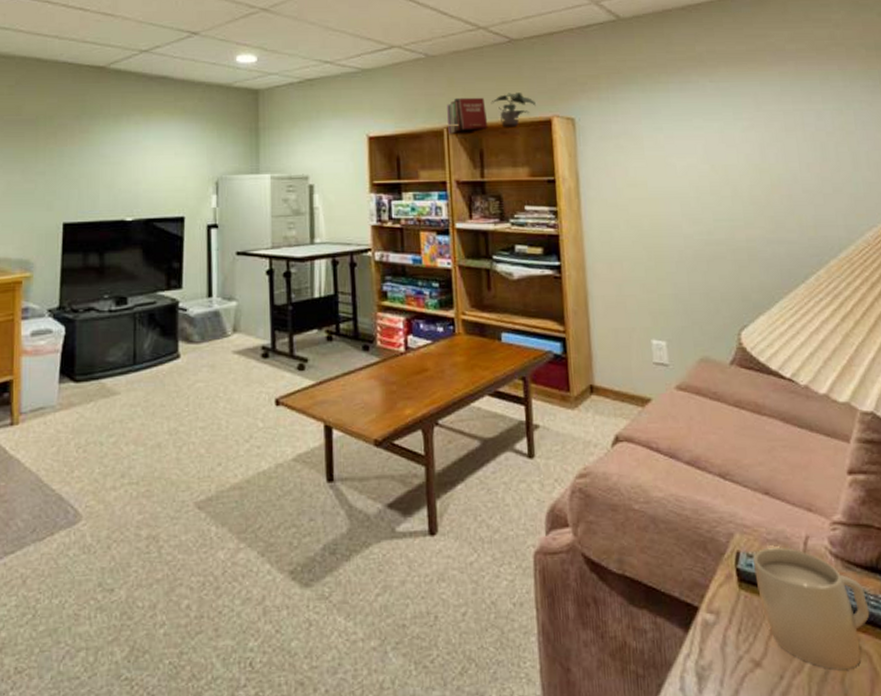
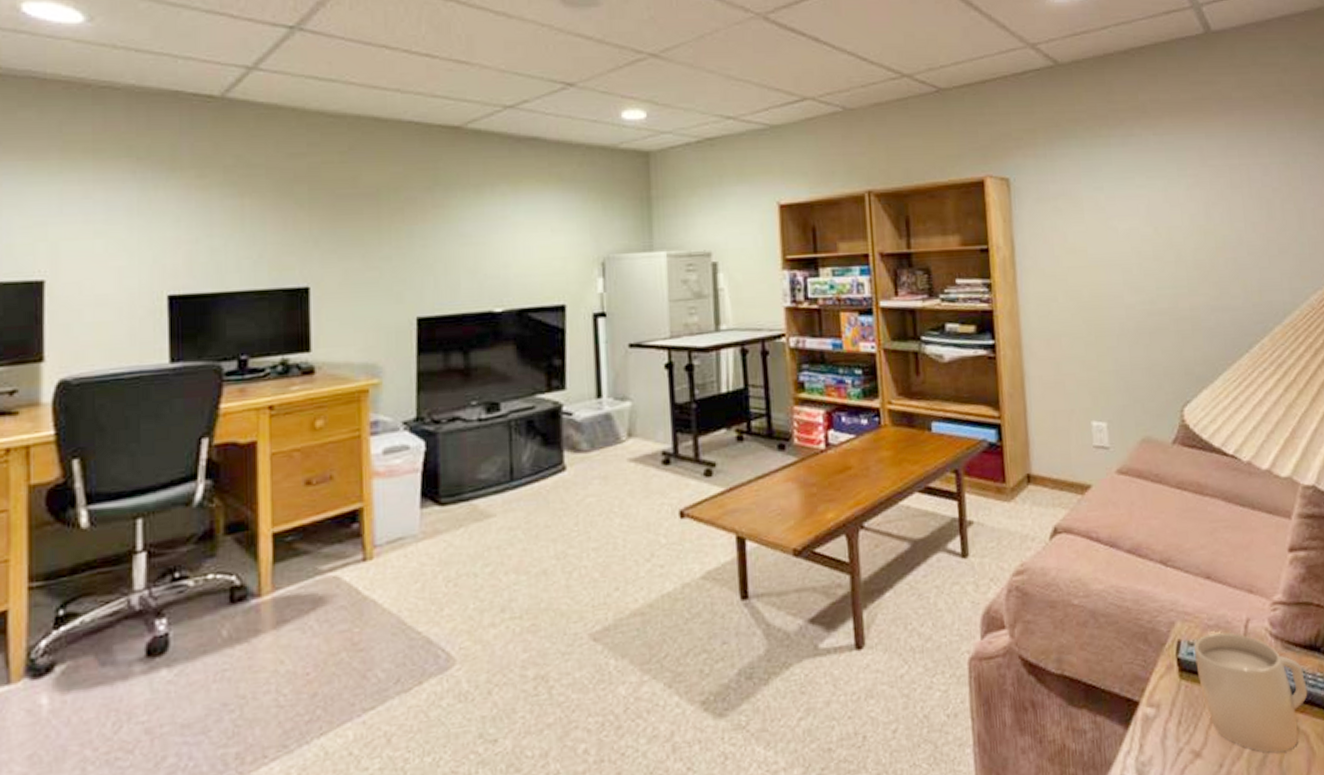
books: present [447,97,488,135] -> none [868,156,915,201]
potted plant: present [491,92,536,129] -> none [917,150,967,192]

